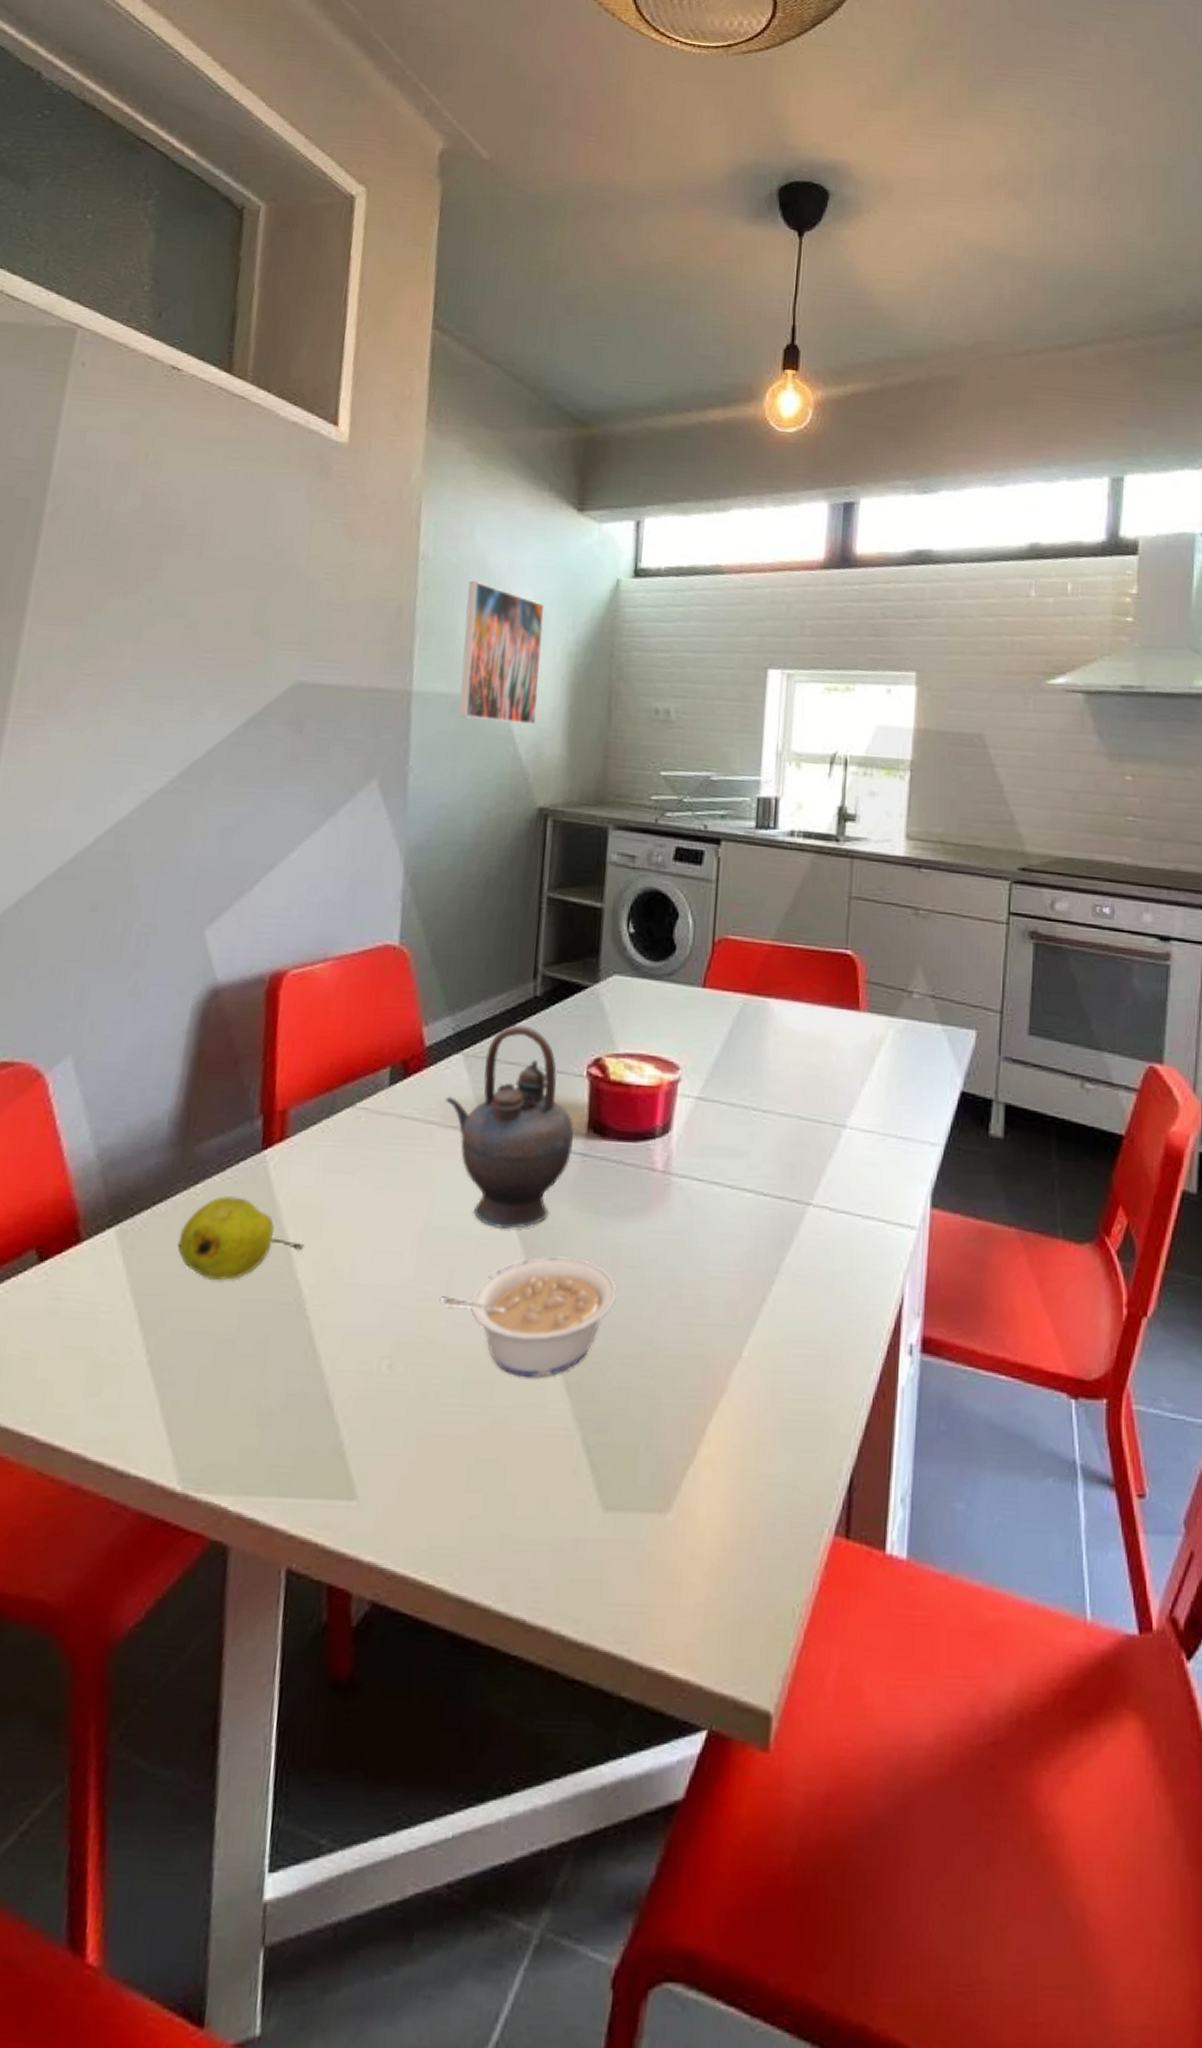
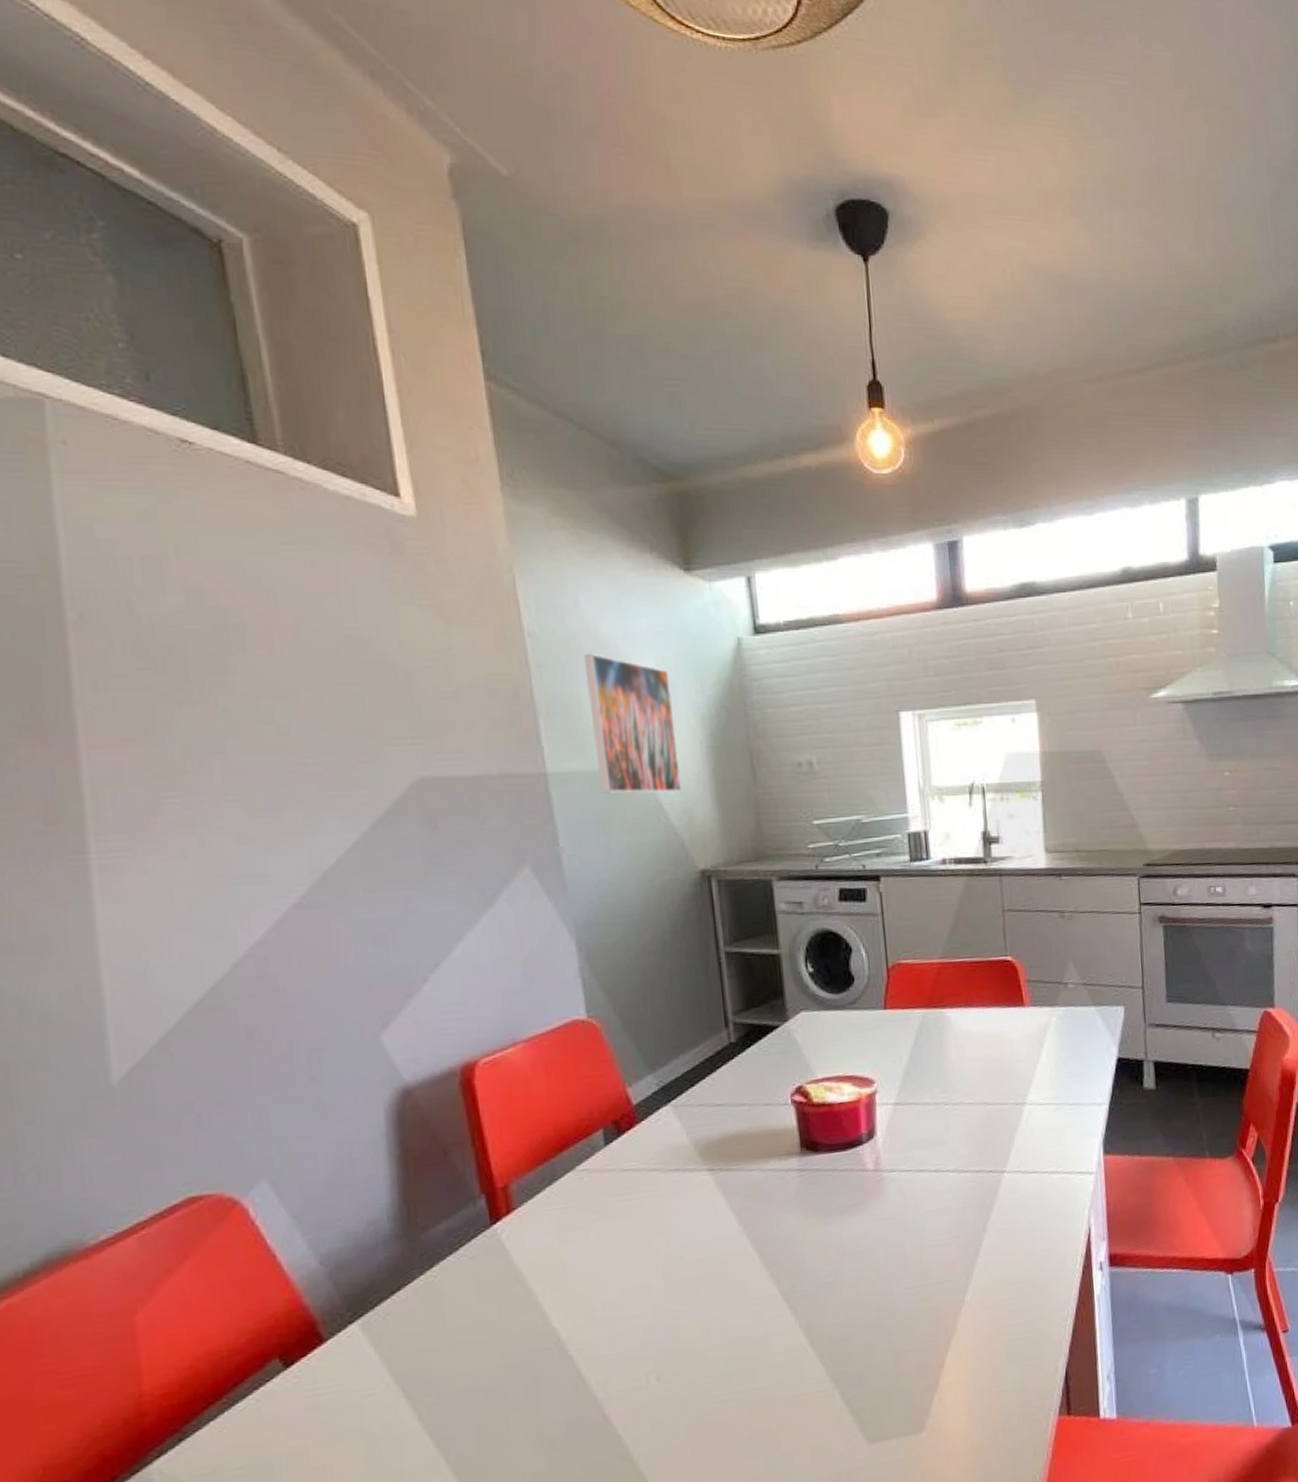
fruit: present [177,1196,304,1280] -> none [426,1270,553,1346]
legume: present [439,1256,617,1379] -> none [692,1255,851,1361]
teapot: present [444,1025,574,1229] -> none [661,1070,790,1246]

